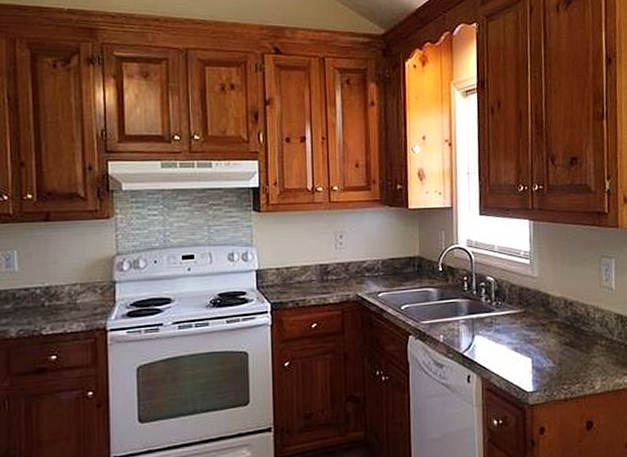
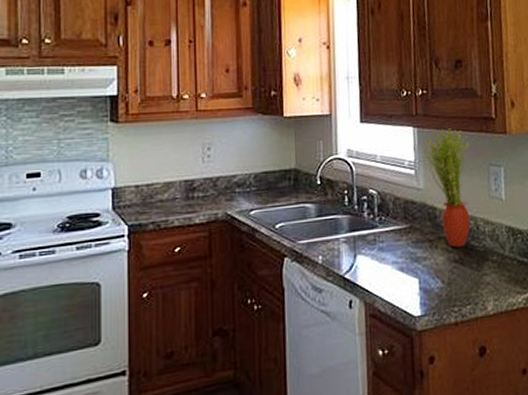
potted plant: none [538,221,582,332] -> present [423,128,471,248]

